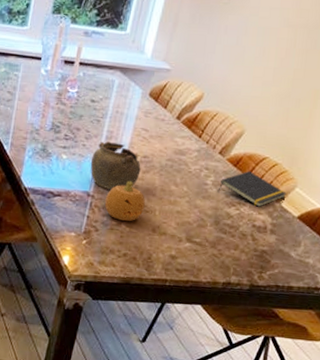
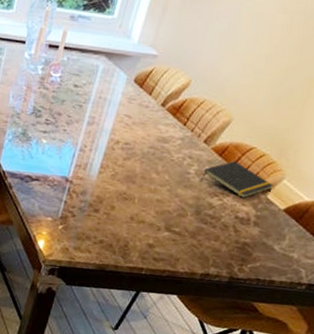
teapot: present [90,141,141,190] -> none [70,127,122,176]
fruit: present [104,181,145,222] -> none [83,167,125,209]

